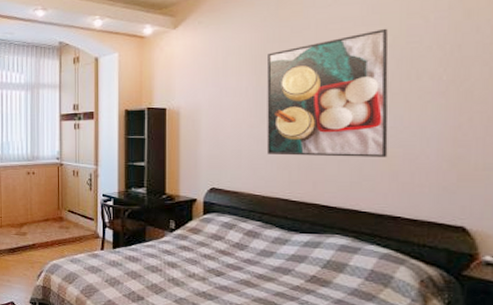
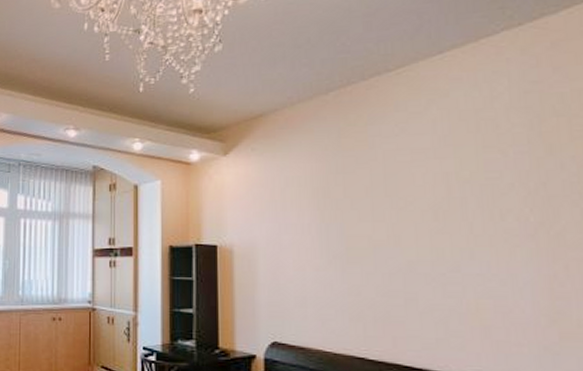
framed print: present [266,28,389,157] -> none [331,162,476,309]

